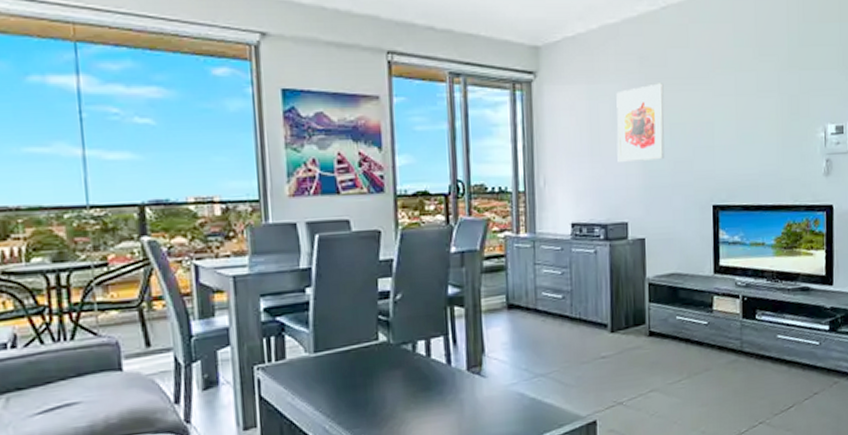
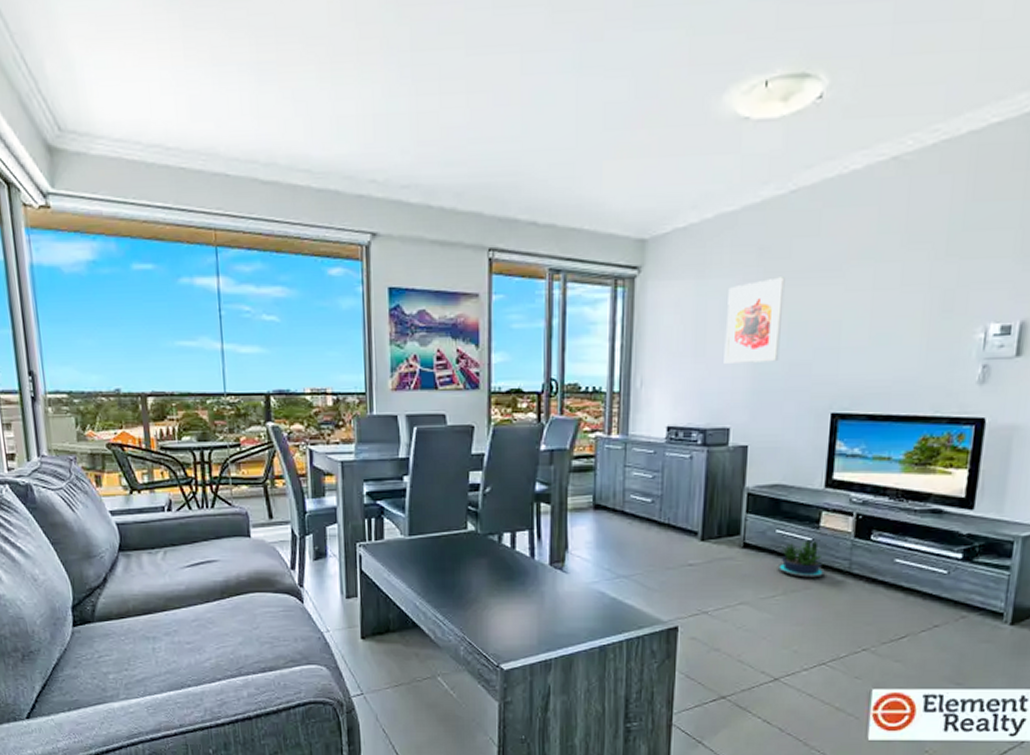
potted plant: none [680,323,721,360] -> present [777,540,825,578]

